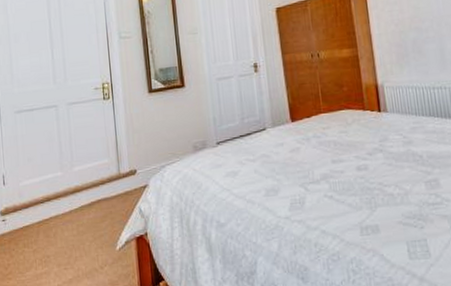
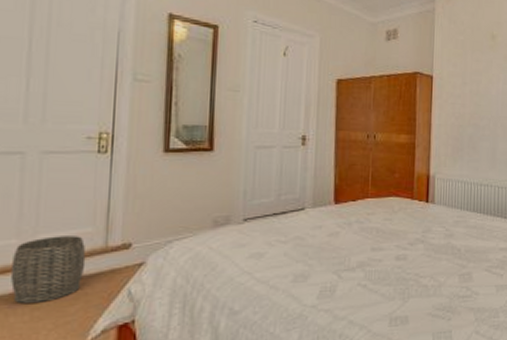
woven basket: none [60,166,108,222] -> present [10,236,86,305]

